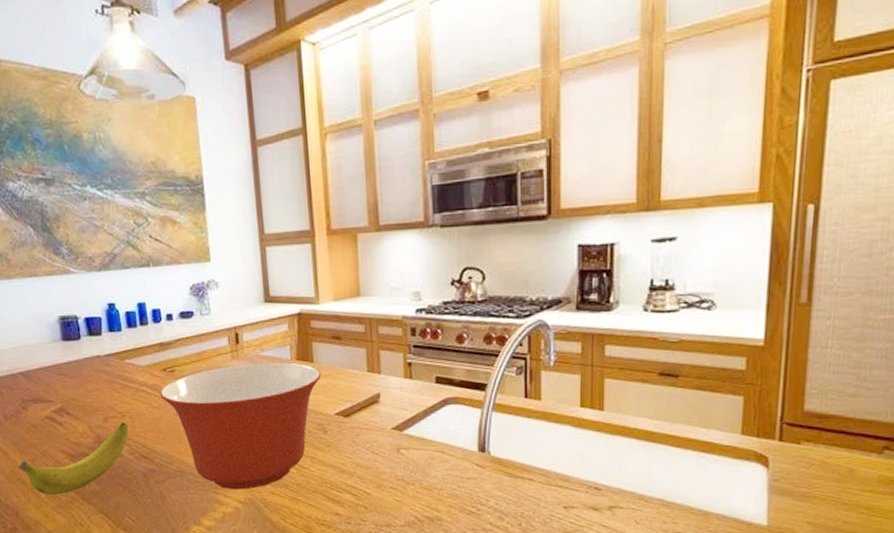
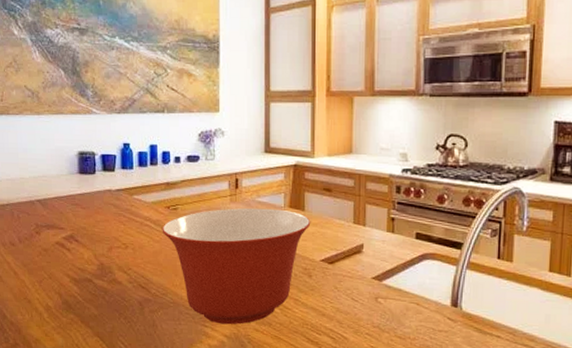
banana: present [17,422,129,495] -> none [25,253,130,316]

